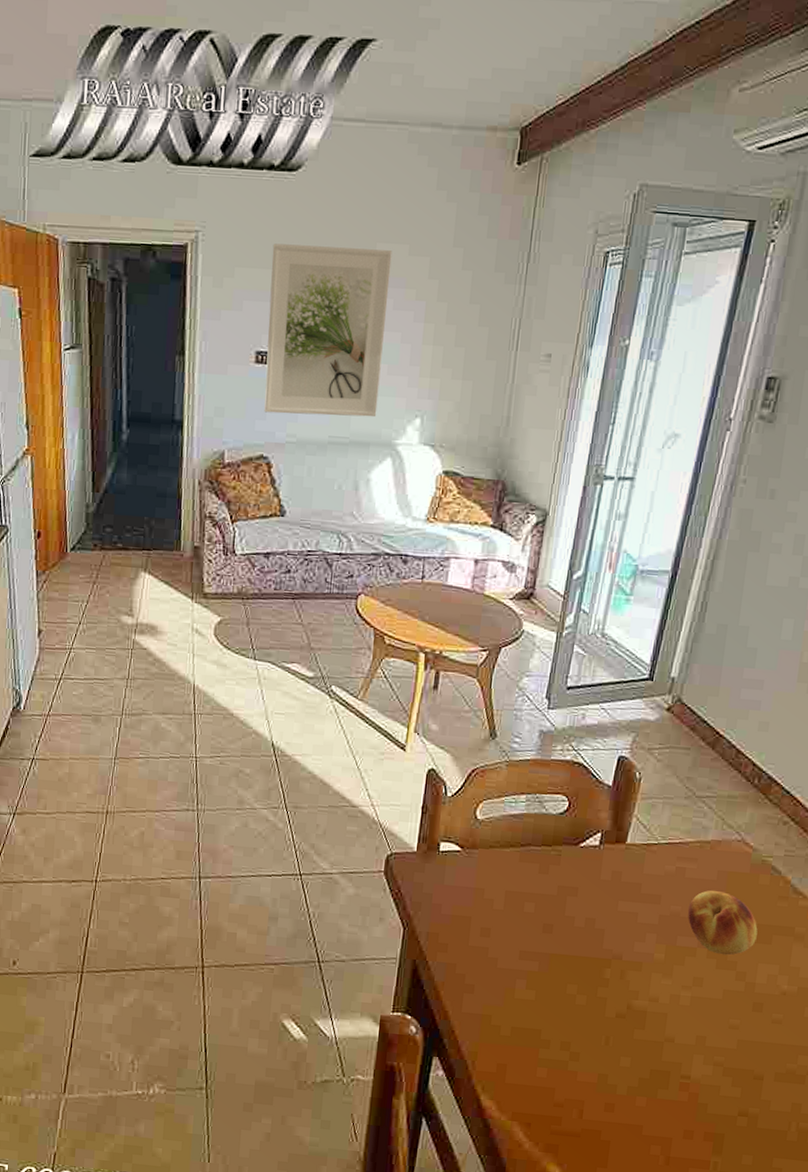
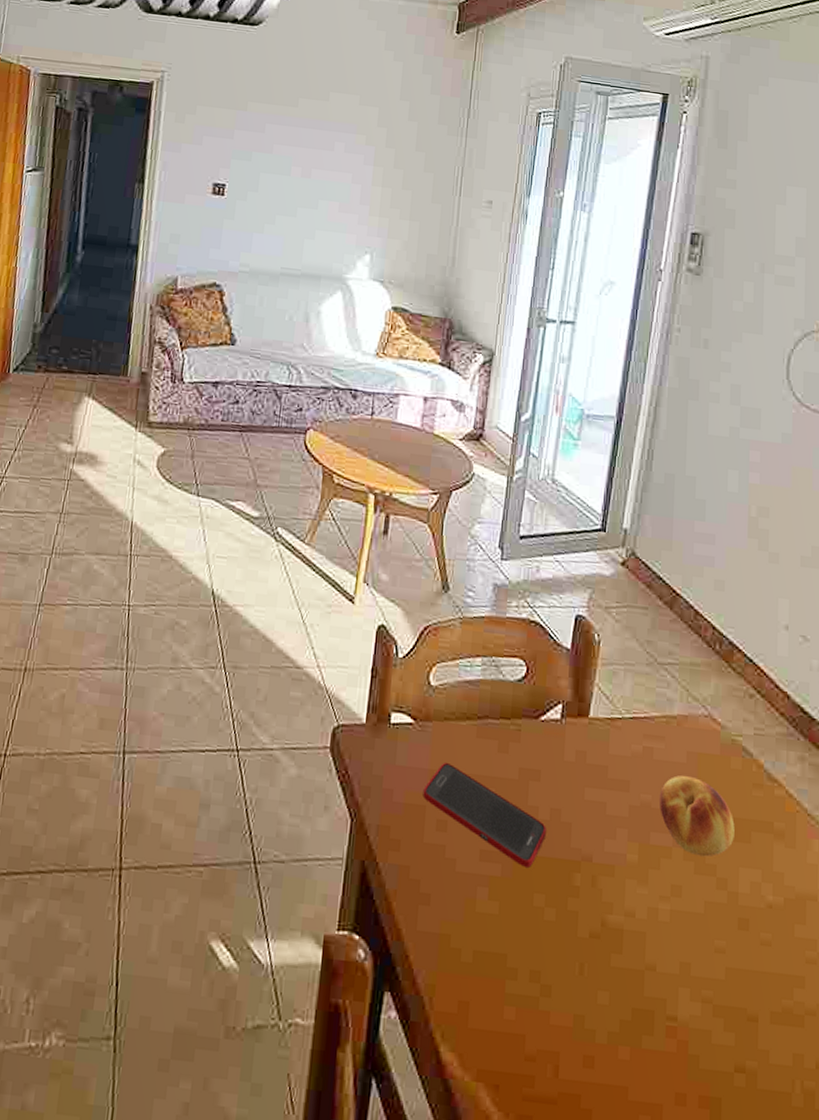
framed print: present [264,243,392,417] -> none [219,87,344,252]
cell phone: none [468,881,581,964] -> present [423,762,546,867]

